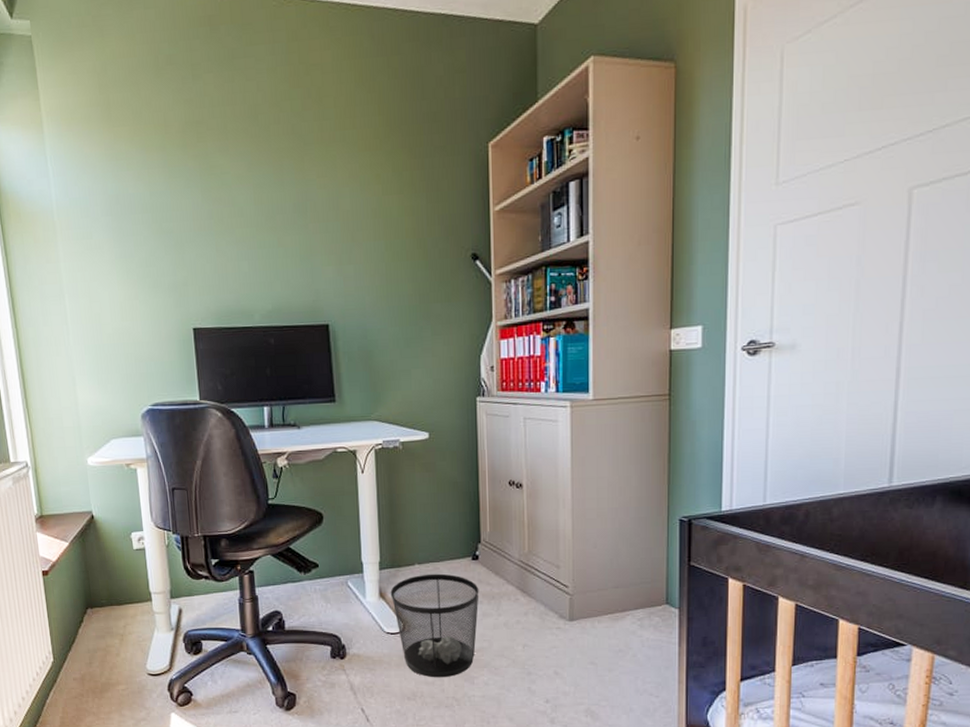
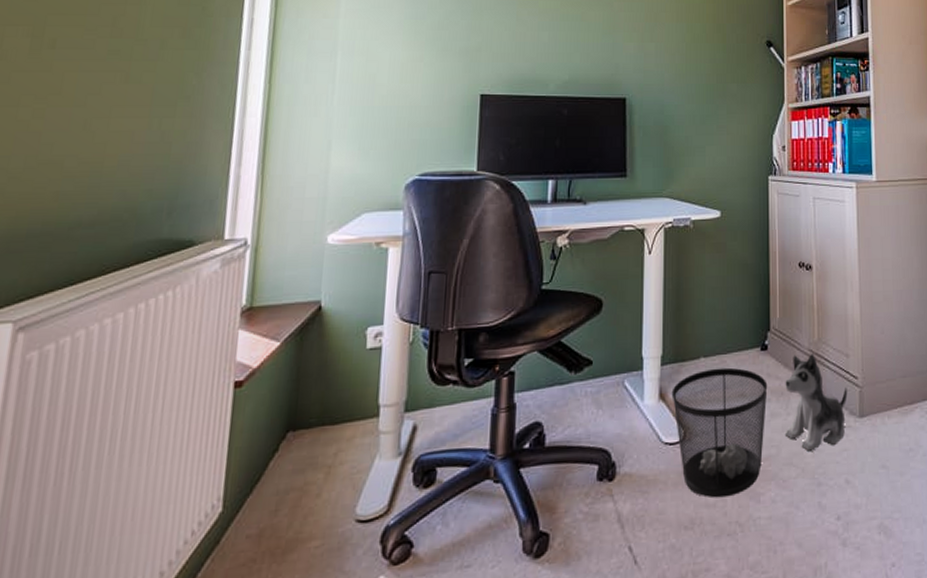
plush toy: none [496,564,558,647] -> present [784,354,848,453]

